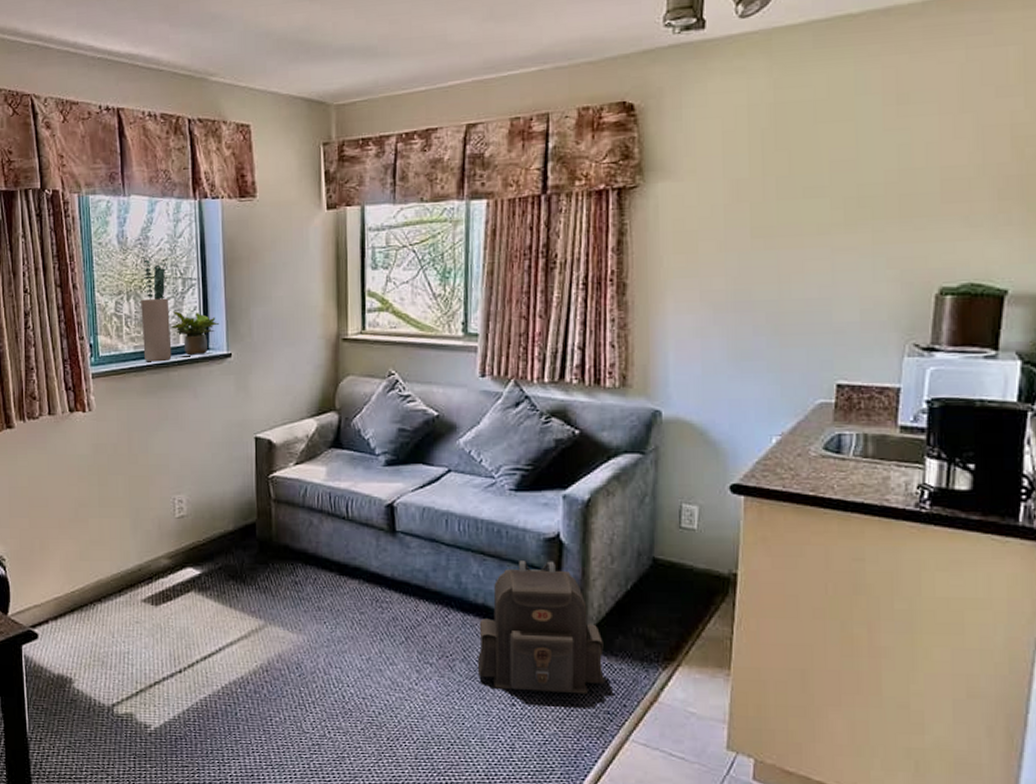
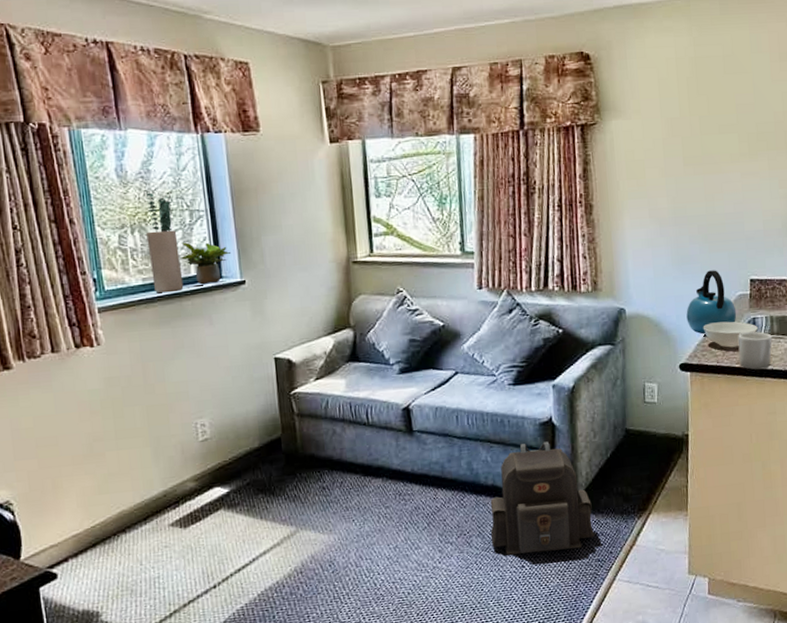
kettle: none [743,370,815,450] -> present [686,270,737,335]
bowl: none [765,436,844,470] -> present [702,321,758,348]
mug: none [814,452,865,502] -> present [738,331,773,371]

